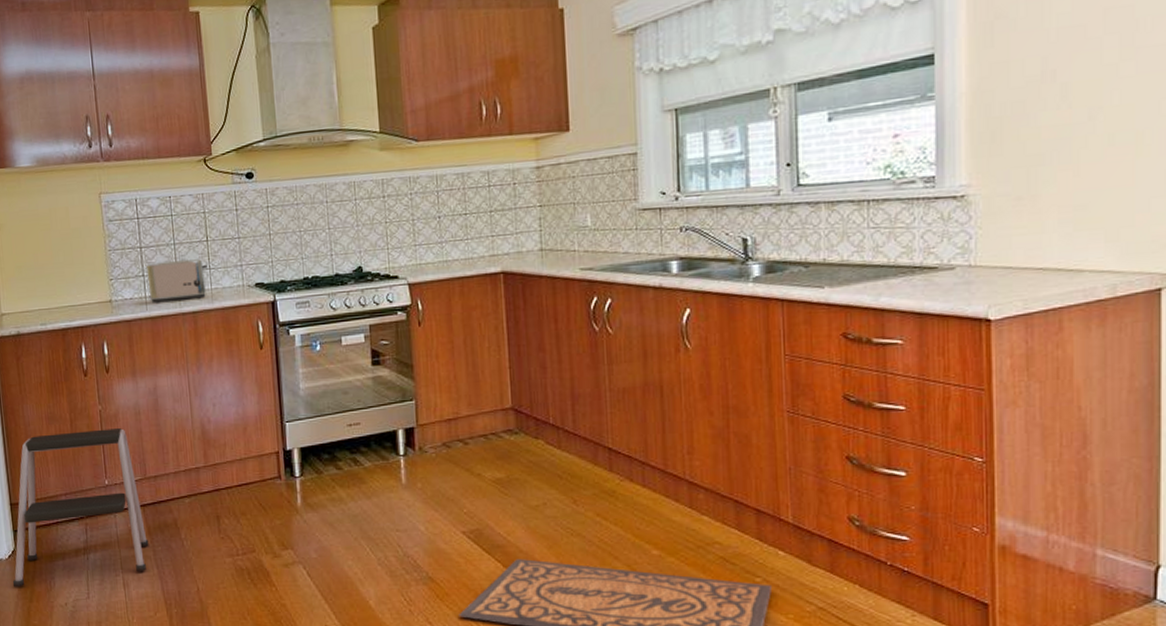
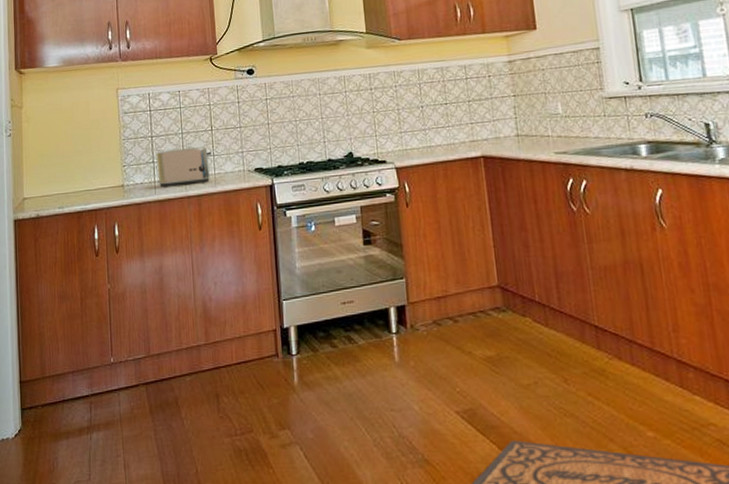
step stool: present [12,428,149,587] -> none [17,307,150,468]

